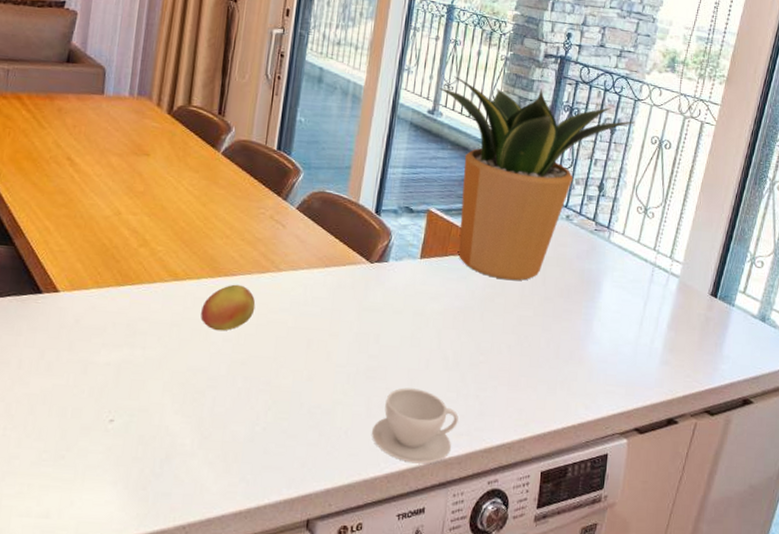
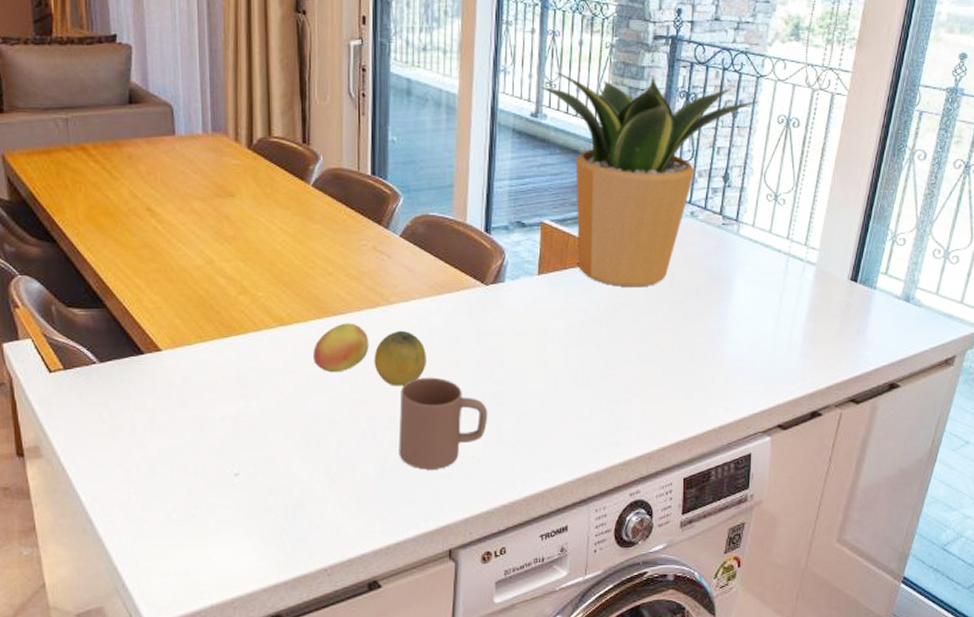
fruit: none [257,296,308,351] -> present [374,330,426,386]
mug: none [270,344,360,437] -> present [398,377,488,470]
teacup: present [372,388,458,464] -> none [506,409,594,484]

